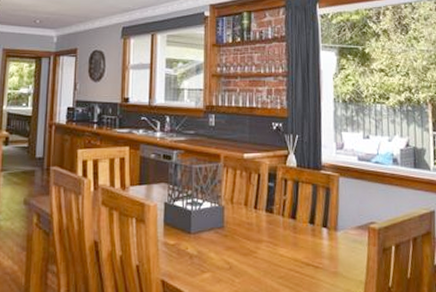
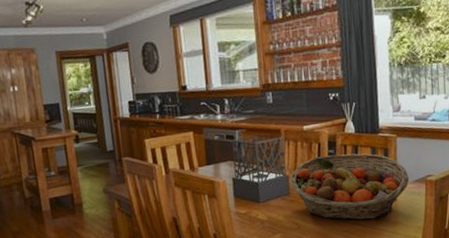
fruit basket: none [225,188,352,267] -> present [290,153,410,220]

